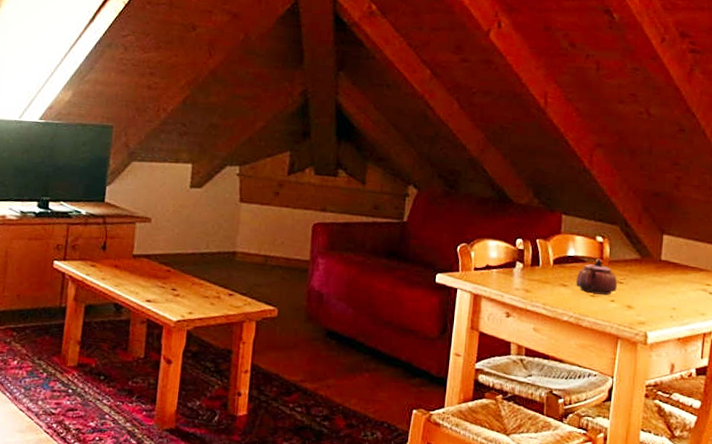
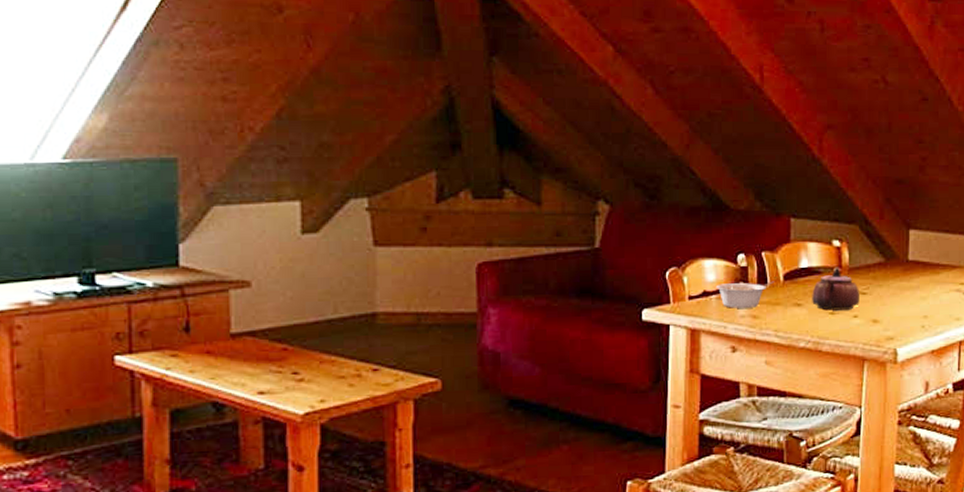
legume: none [496,261,545,283] -> present [715,281,774,308]

